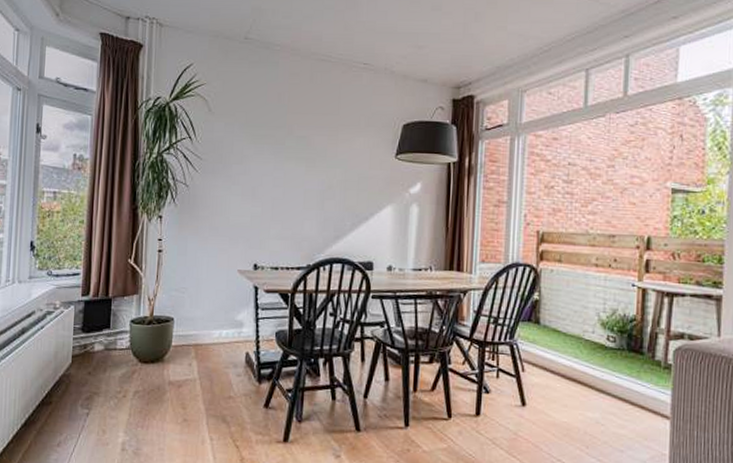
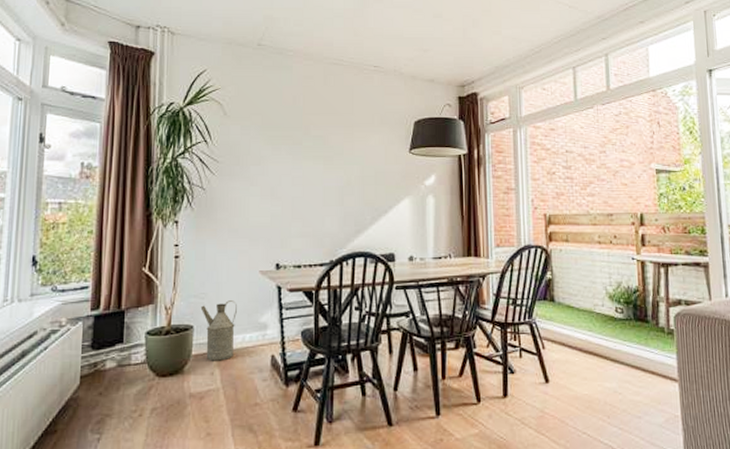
watering can: none [181,297,215,354] -> present [200,300,237,361]

